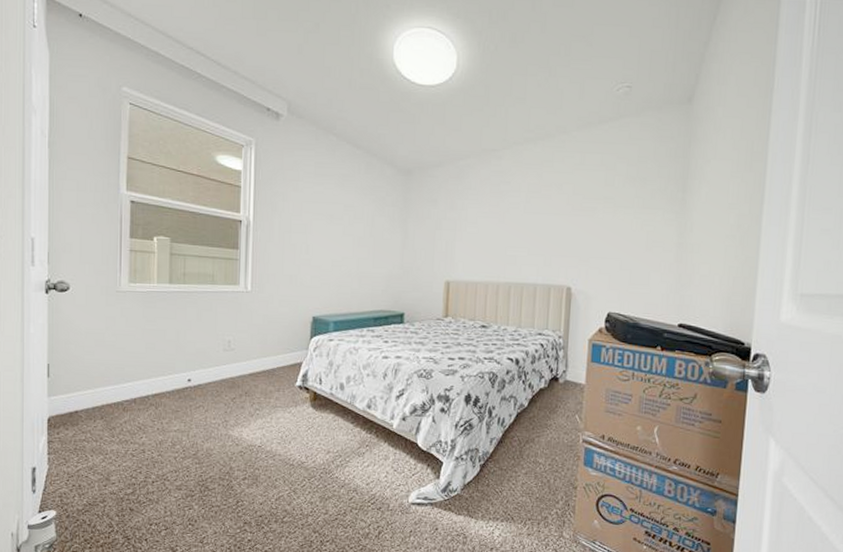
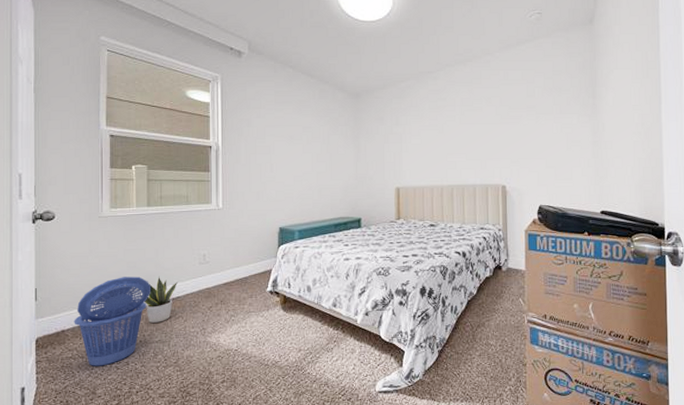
laundry basket: none [88,358,171,452] -> present [74,276,152,366]
potted plant: none [160,360,199,412] -> present [141,276,177,324]

